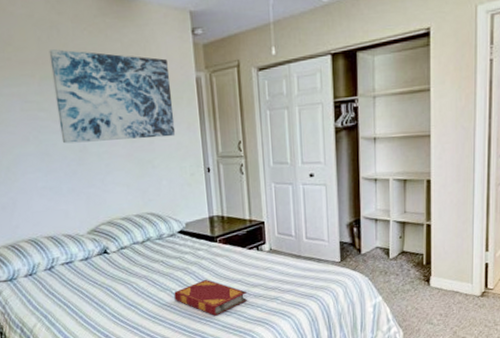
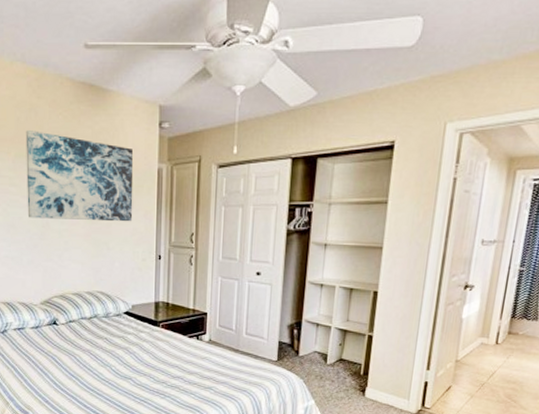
hardback book: present [174,280,247,316] -> none [113,361,182,397]

